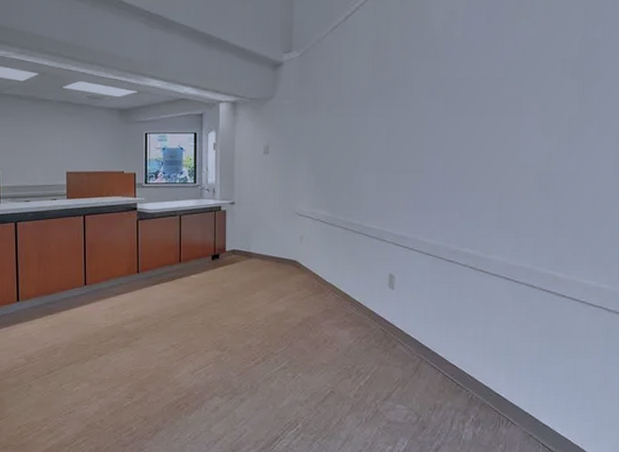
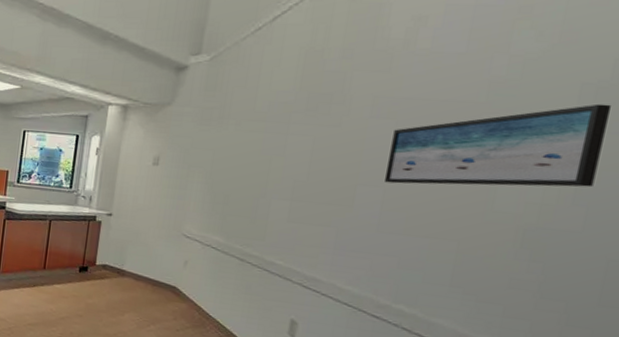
wall art: none [443,74,583,150] -> present [385,103,612,188]

